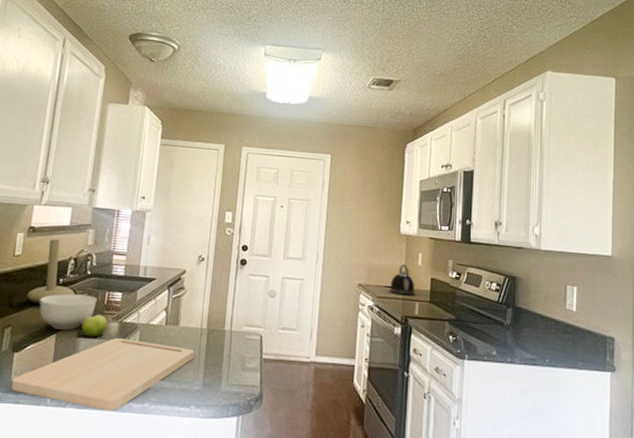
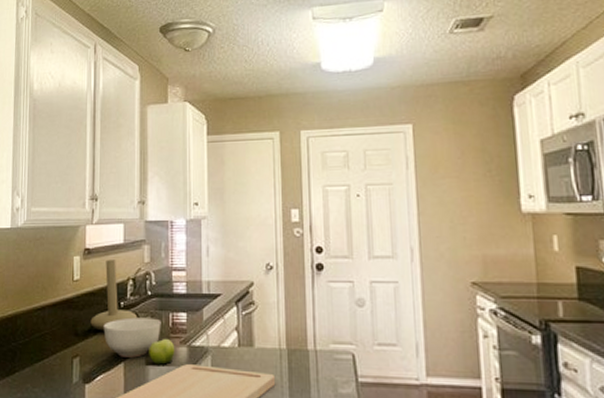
kettle: present [390,264,415,296] -> none [516,252,555,293]

